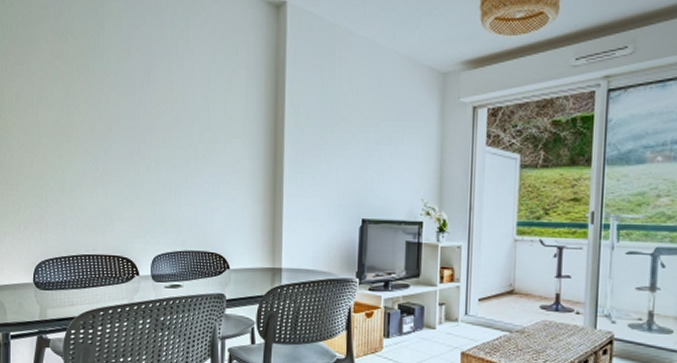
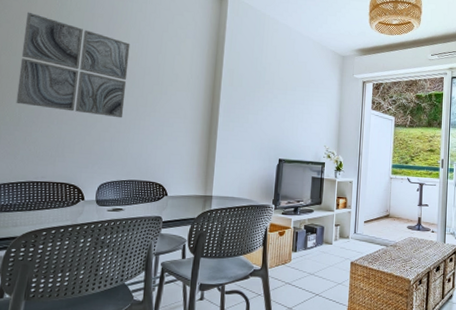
wall art: none [58,54,174,176] -> present [16,12,131,118]

